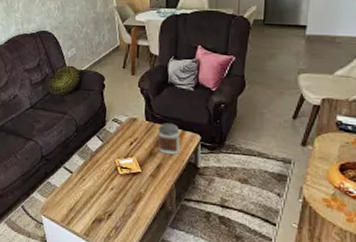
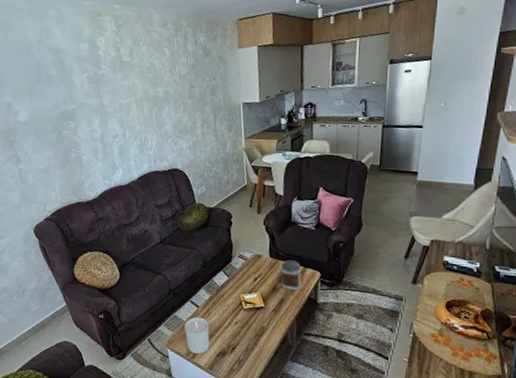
candle: none [58,183,85,221] -> present [184,316,210,354]

